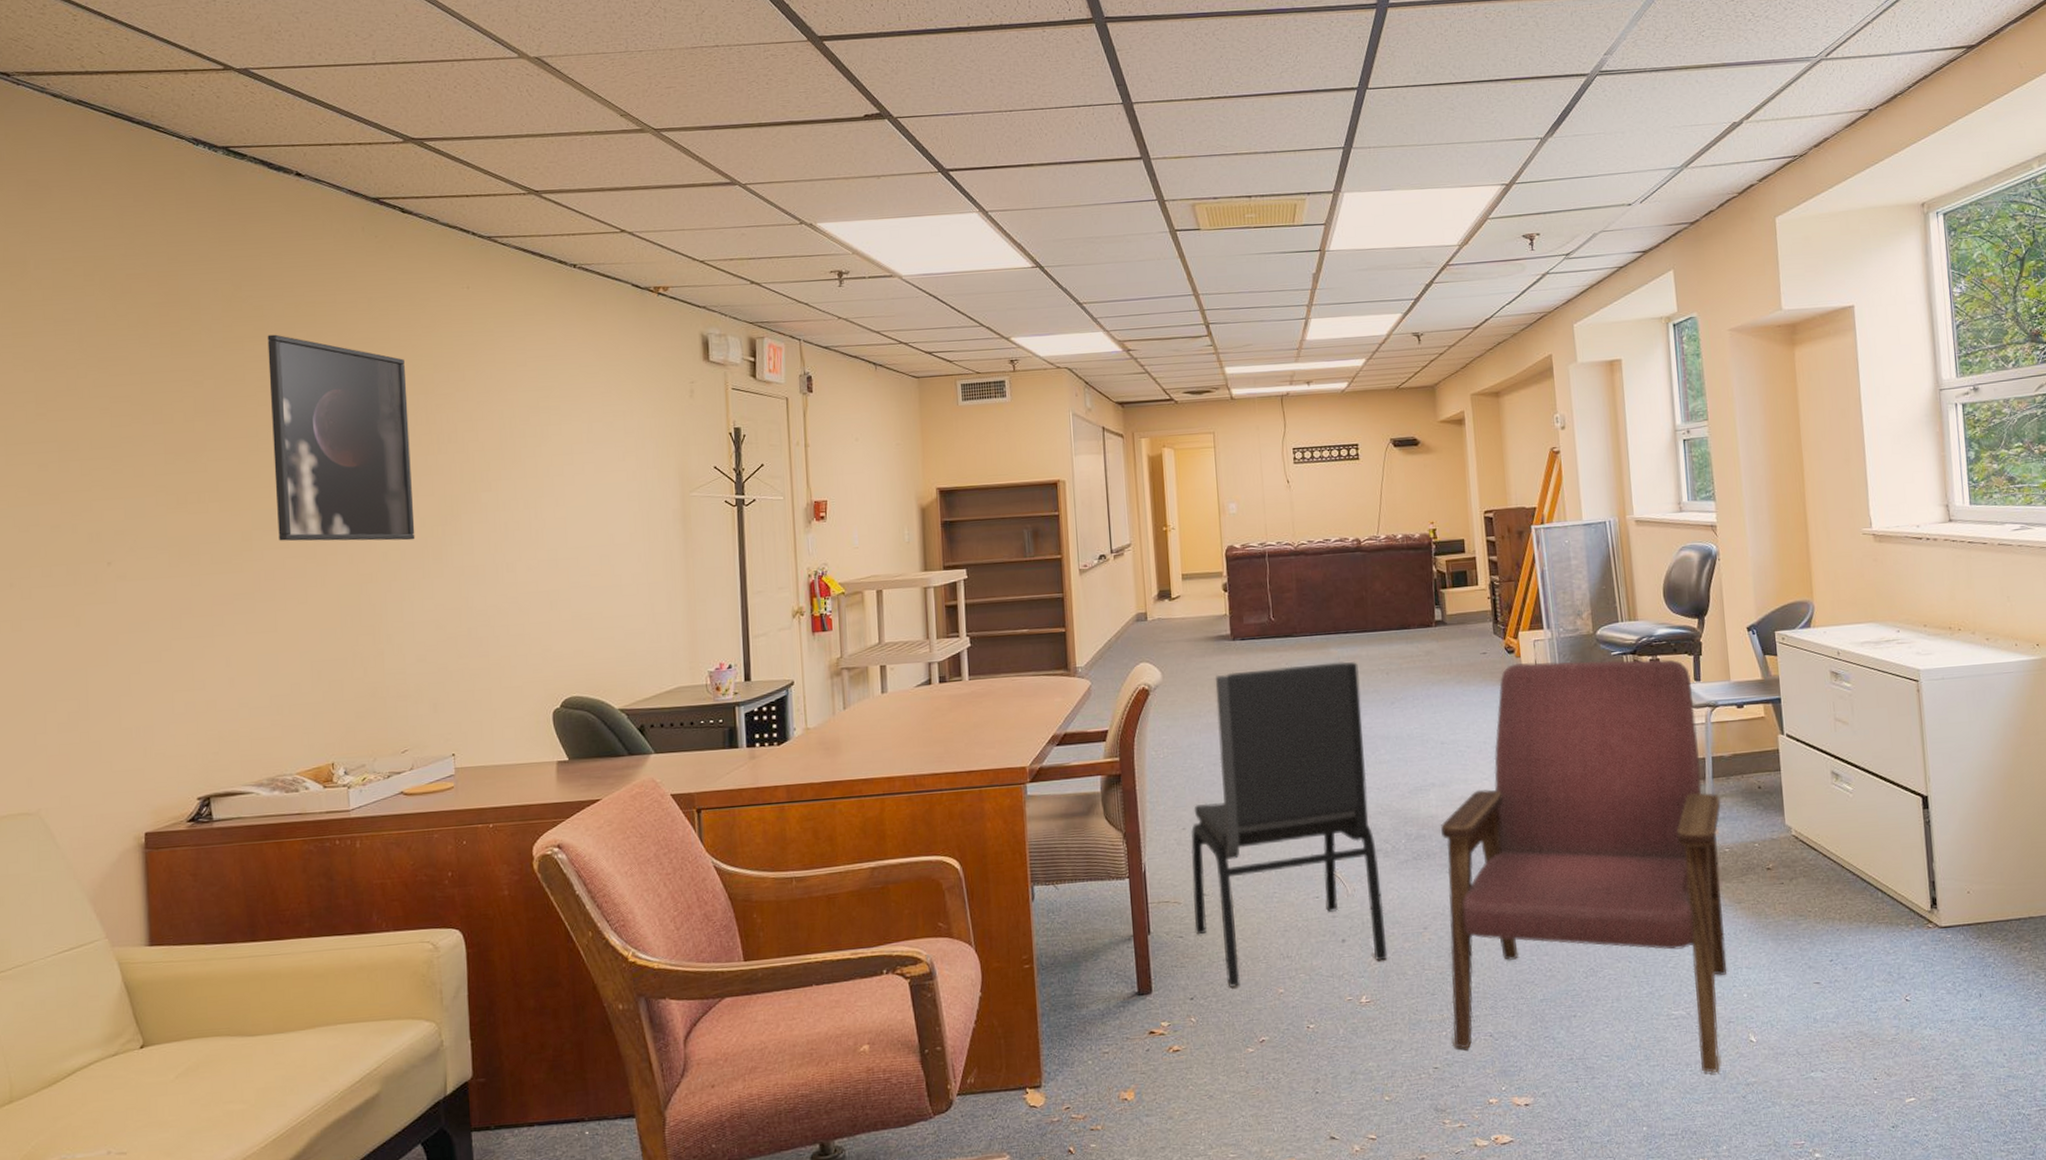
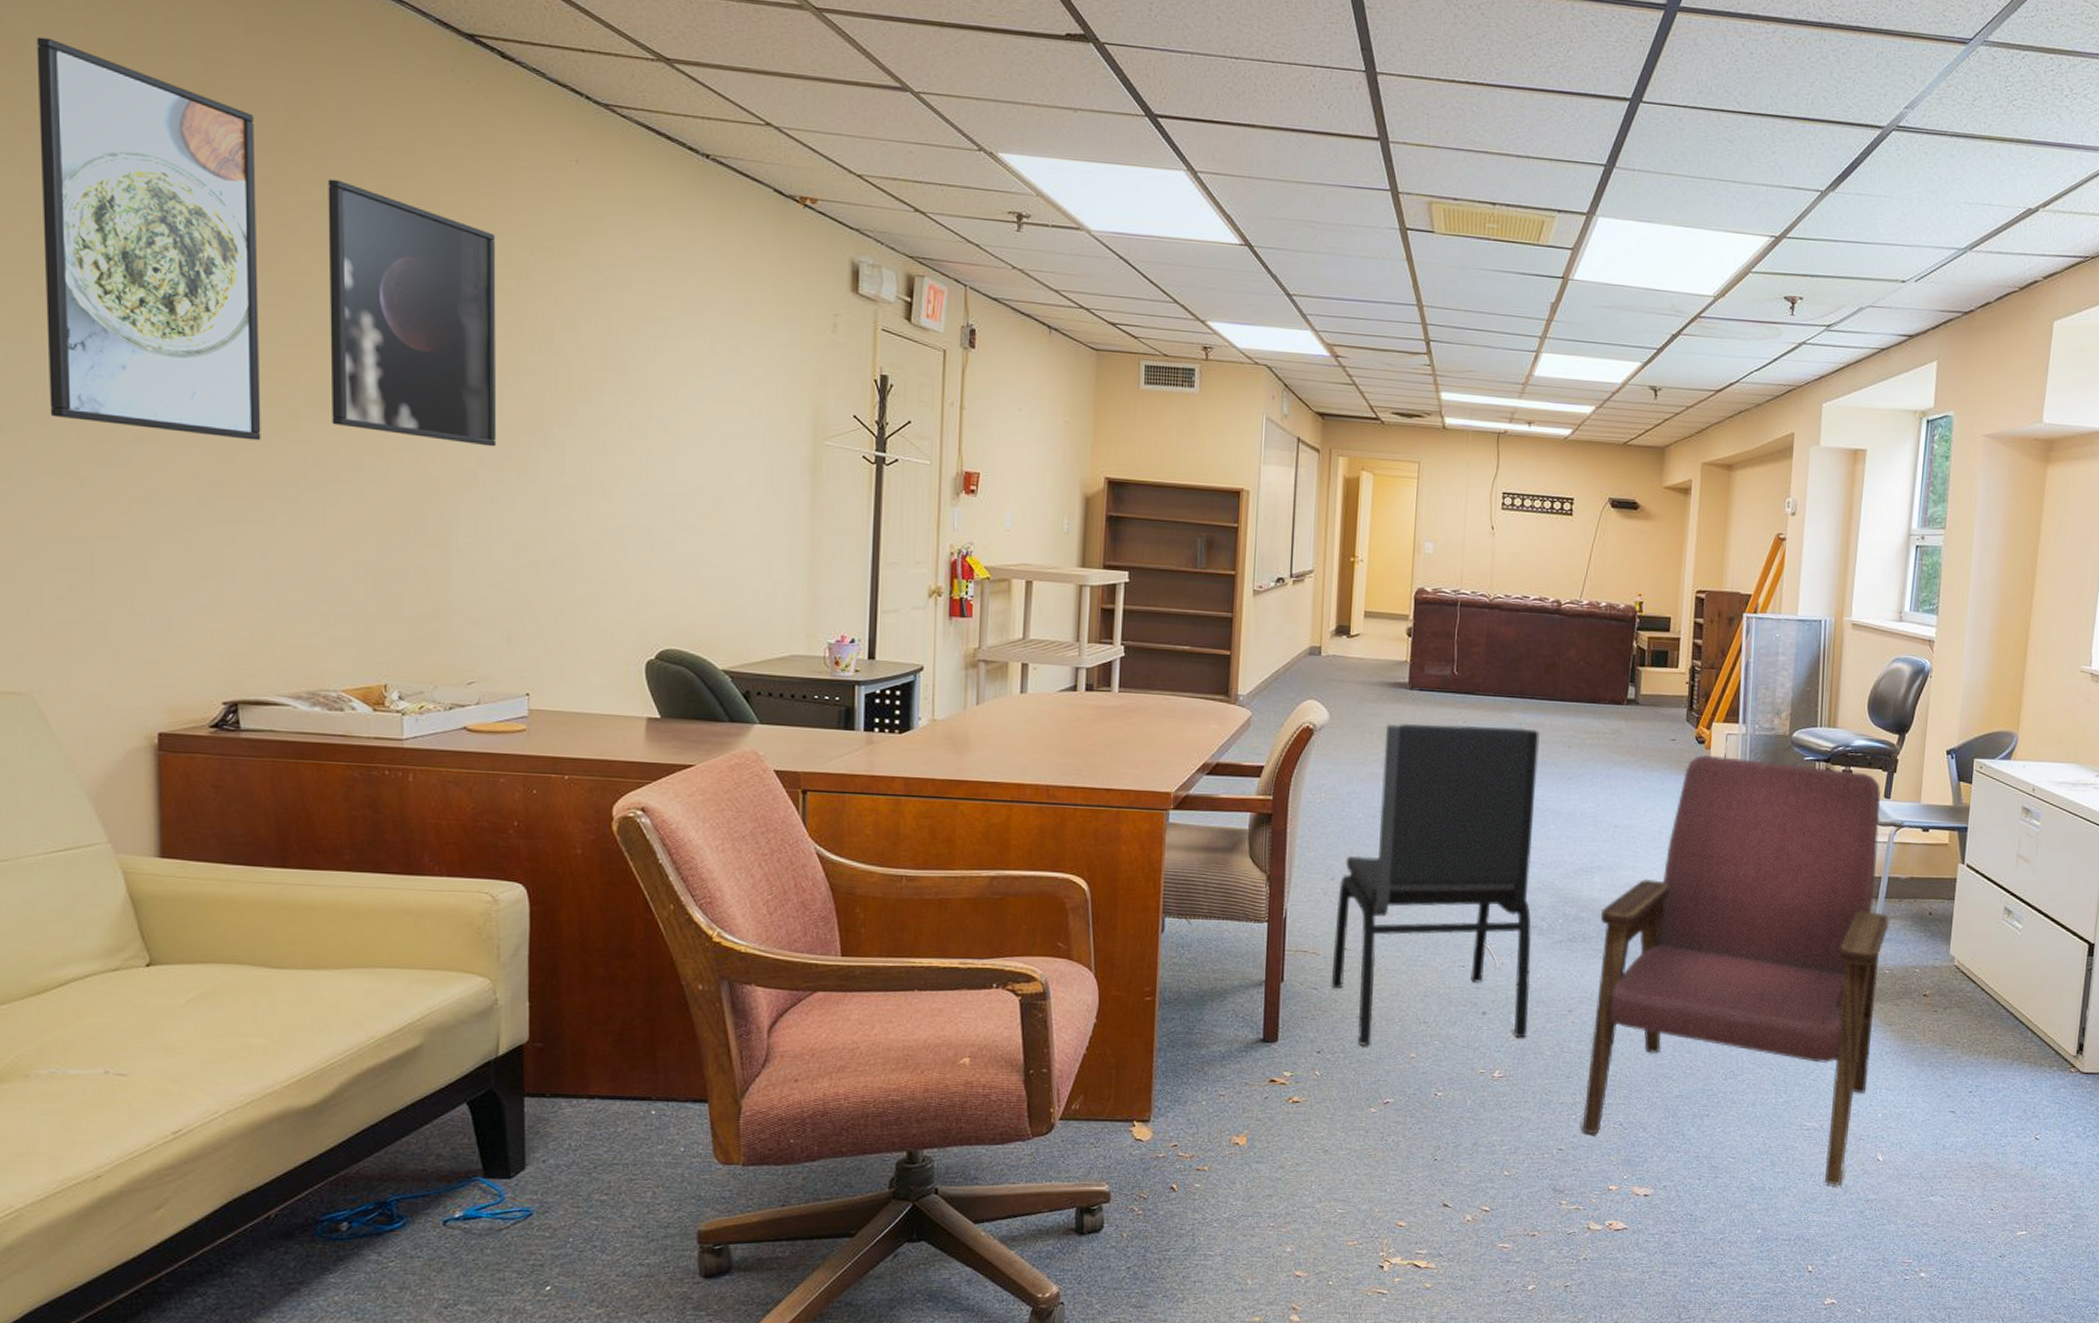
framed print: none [34,257,221,569] -> present [36,37,261,441]

